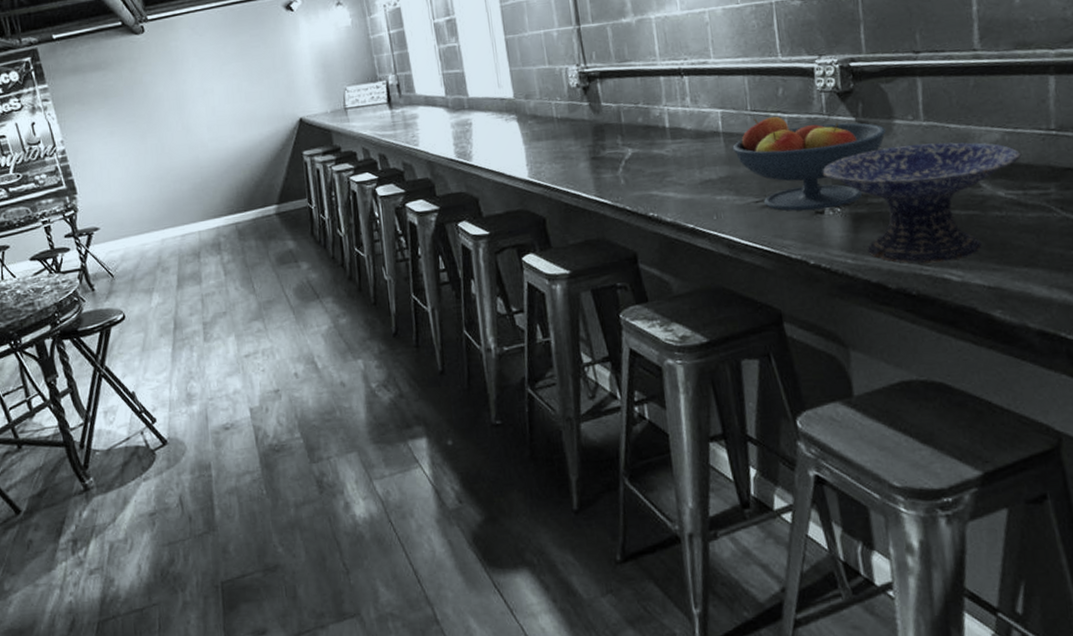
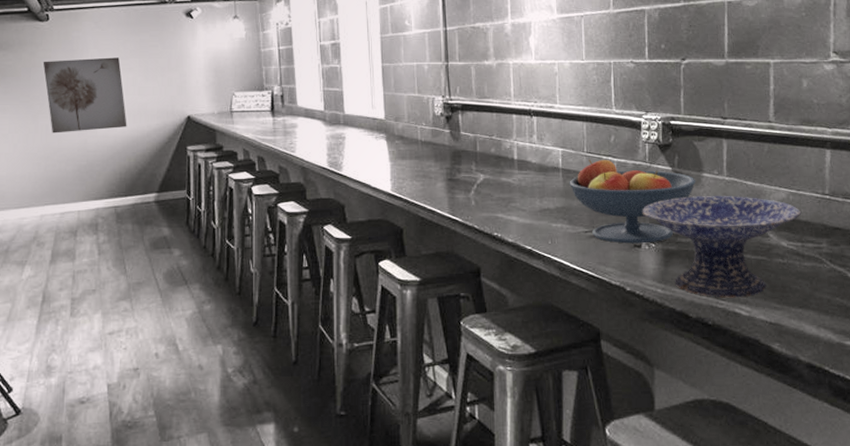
wall art: none [144,63,238,153] -> present [43,57,127,134]

